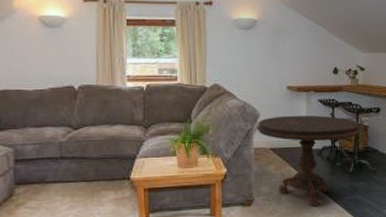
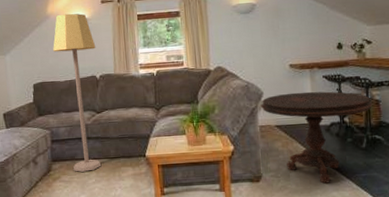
lamp: none [20,10,78,197] -> present [53,13,102,172]

